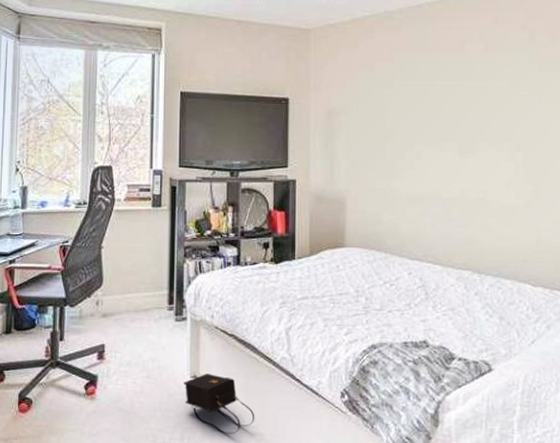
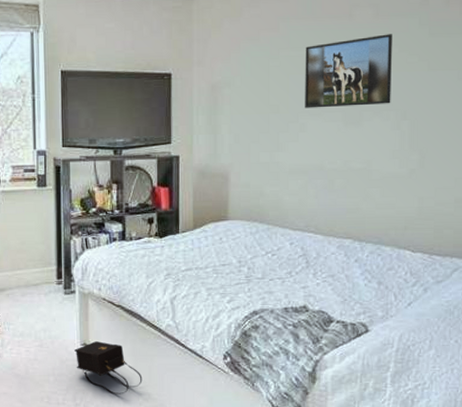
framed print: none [419,68,504,137] -> present [305,34,392,108]

